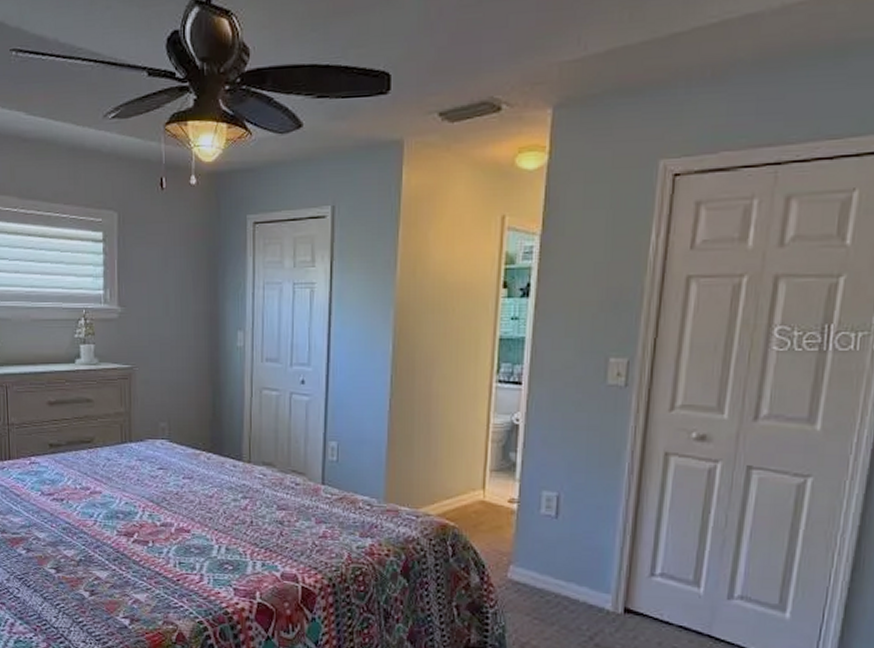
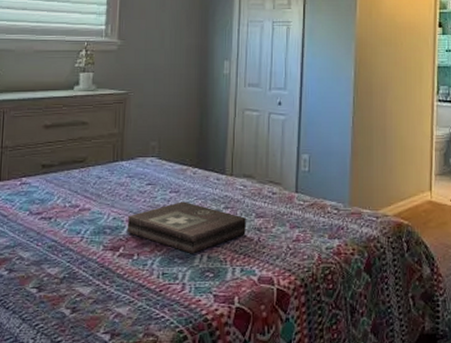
first aid kit: none [140,489,267,545] -> present [127,201,246,254]

